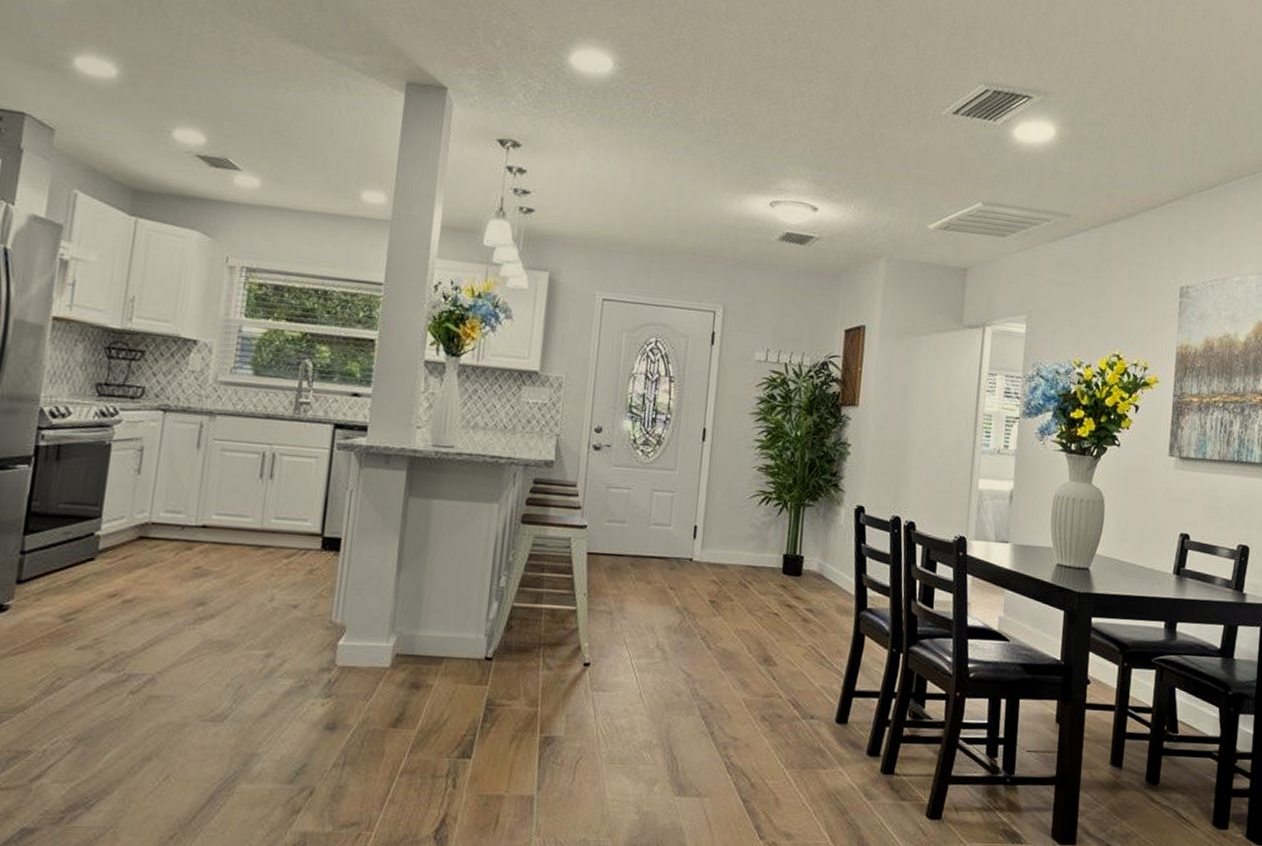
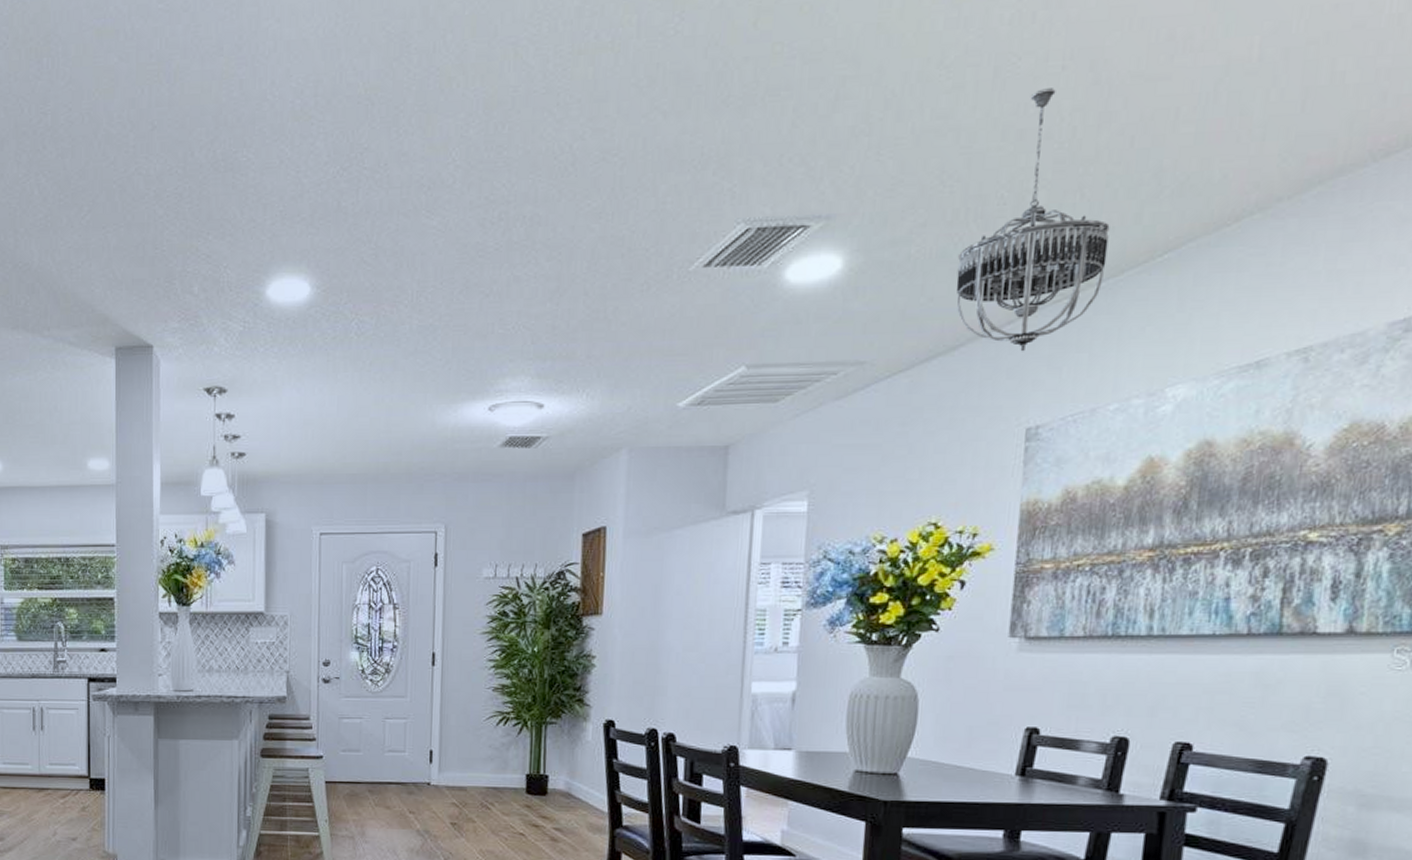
chandelier: none [1134,29,1233,226] -> present [956,88,1110,352]

